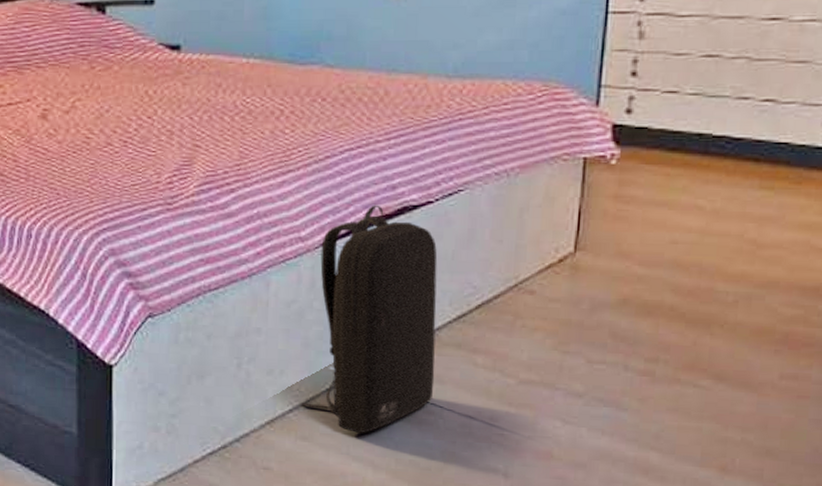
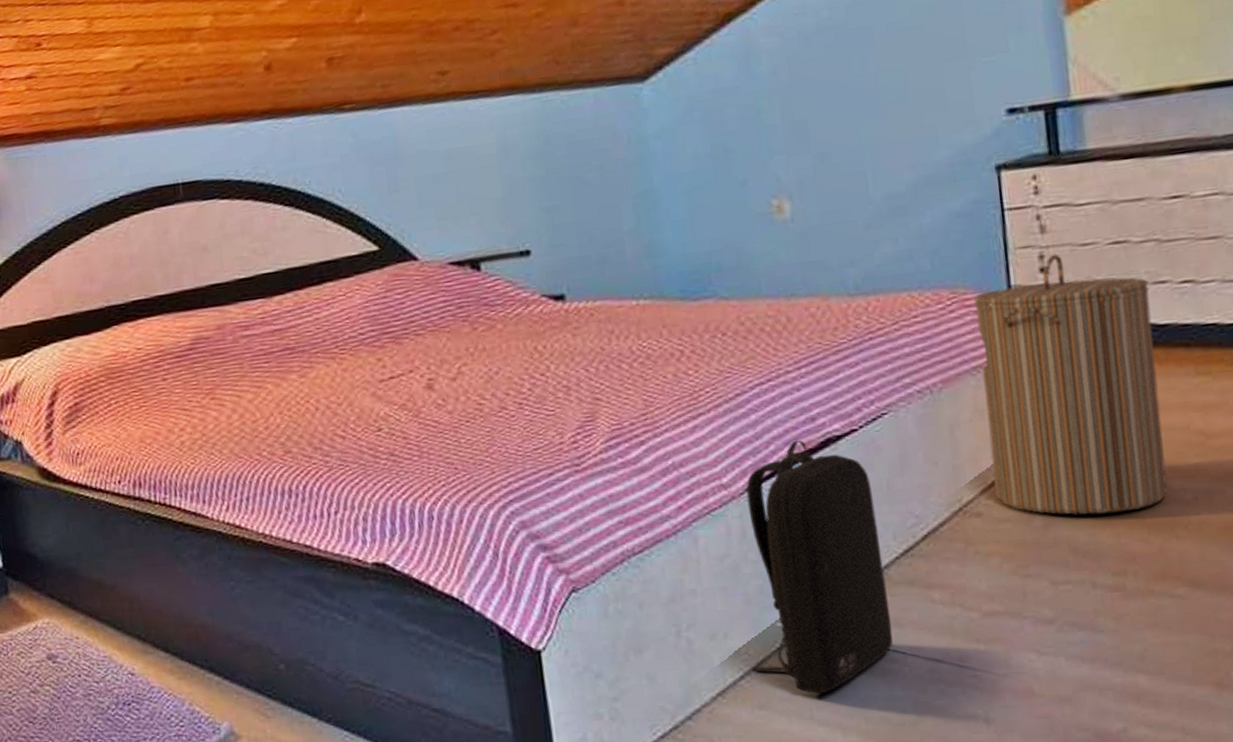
laundry hamper: none [551,59,732,306] -> present [974,253,1168,515]

